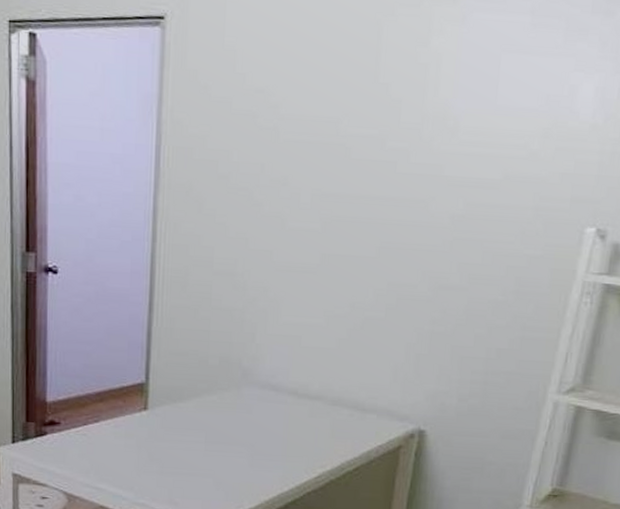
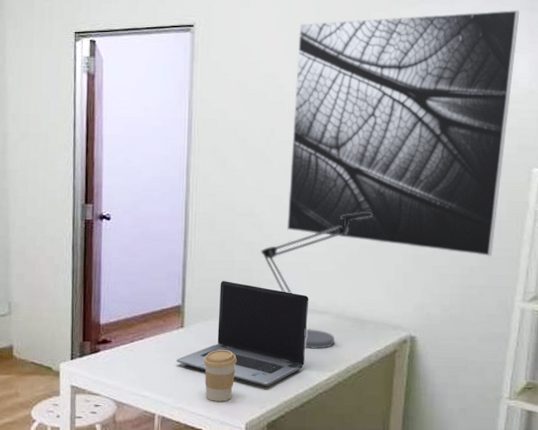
laptop computer: none [138,355,300,483] -> present [176,281,309,387]
coffee cup: none [170,437,211,499] -> present [203,349,237,402]
desk lamp: none [243,274,384,441] -> present [260,211,373,349]
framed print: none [276,12,591,337] -> present [286,9,520,256]

